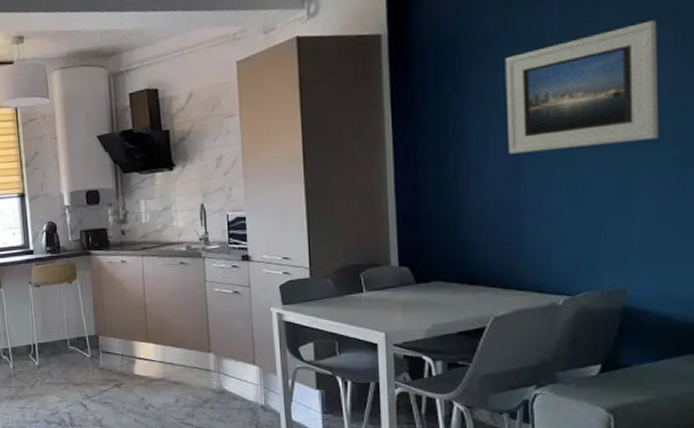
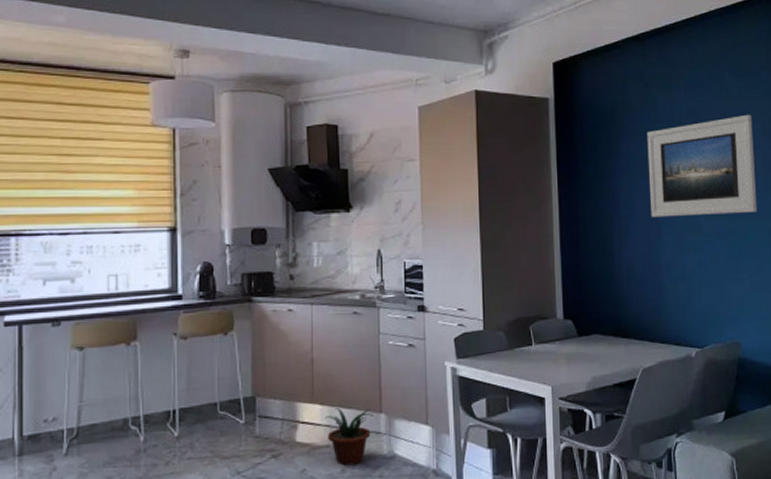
potted plant: none [159,347,203,397] -> present [325,408,374,466]

